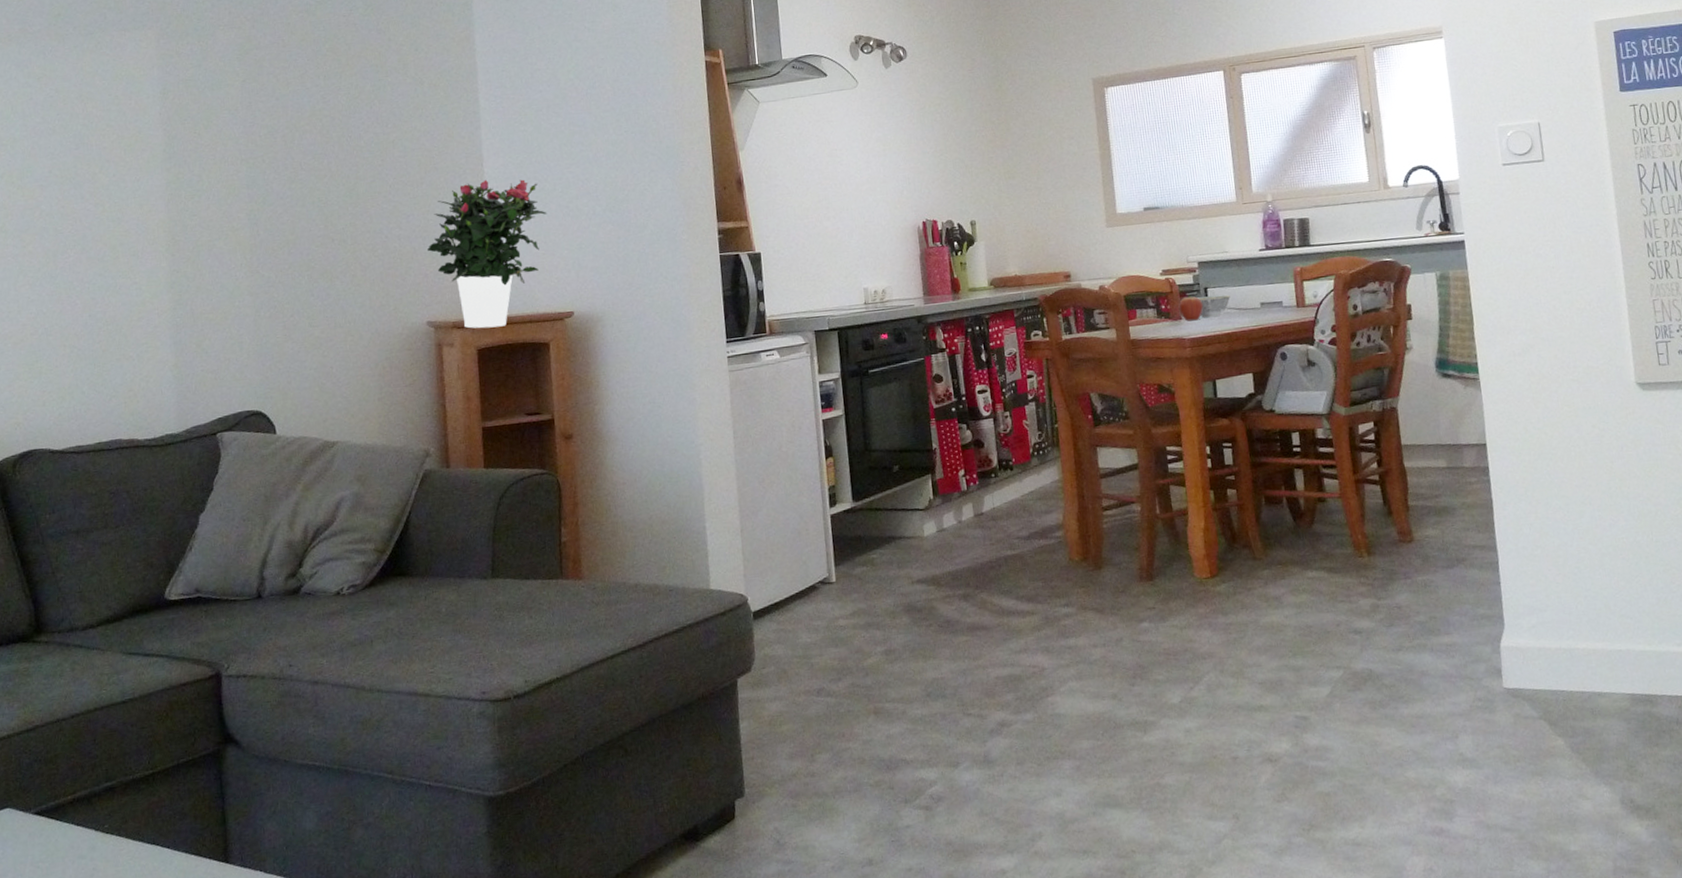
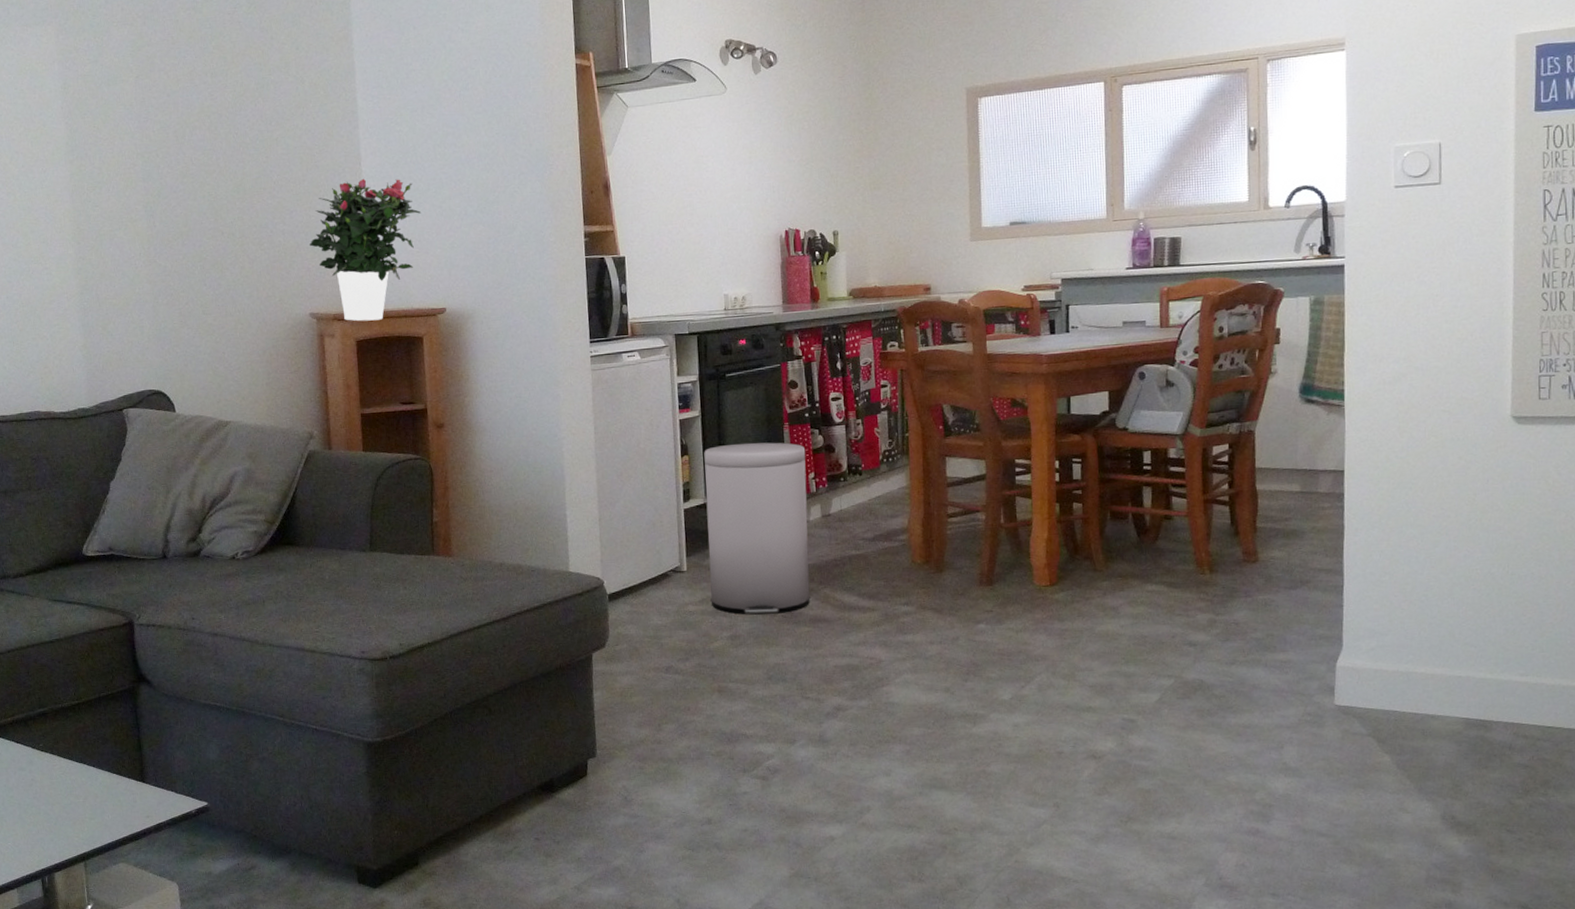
pedal bin: none [849,439,967,627] -> present [704,442,810,615]
fruit: present [1178,294,1203,322] -> none [1038,311,1063,338]
bowl: present [1198,295,1230,318] -> none [1058,312,1092,335]

